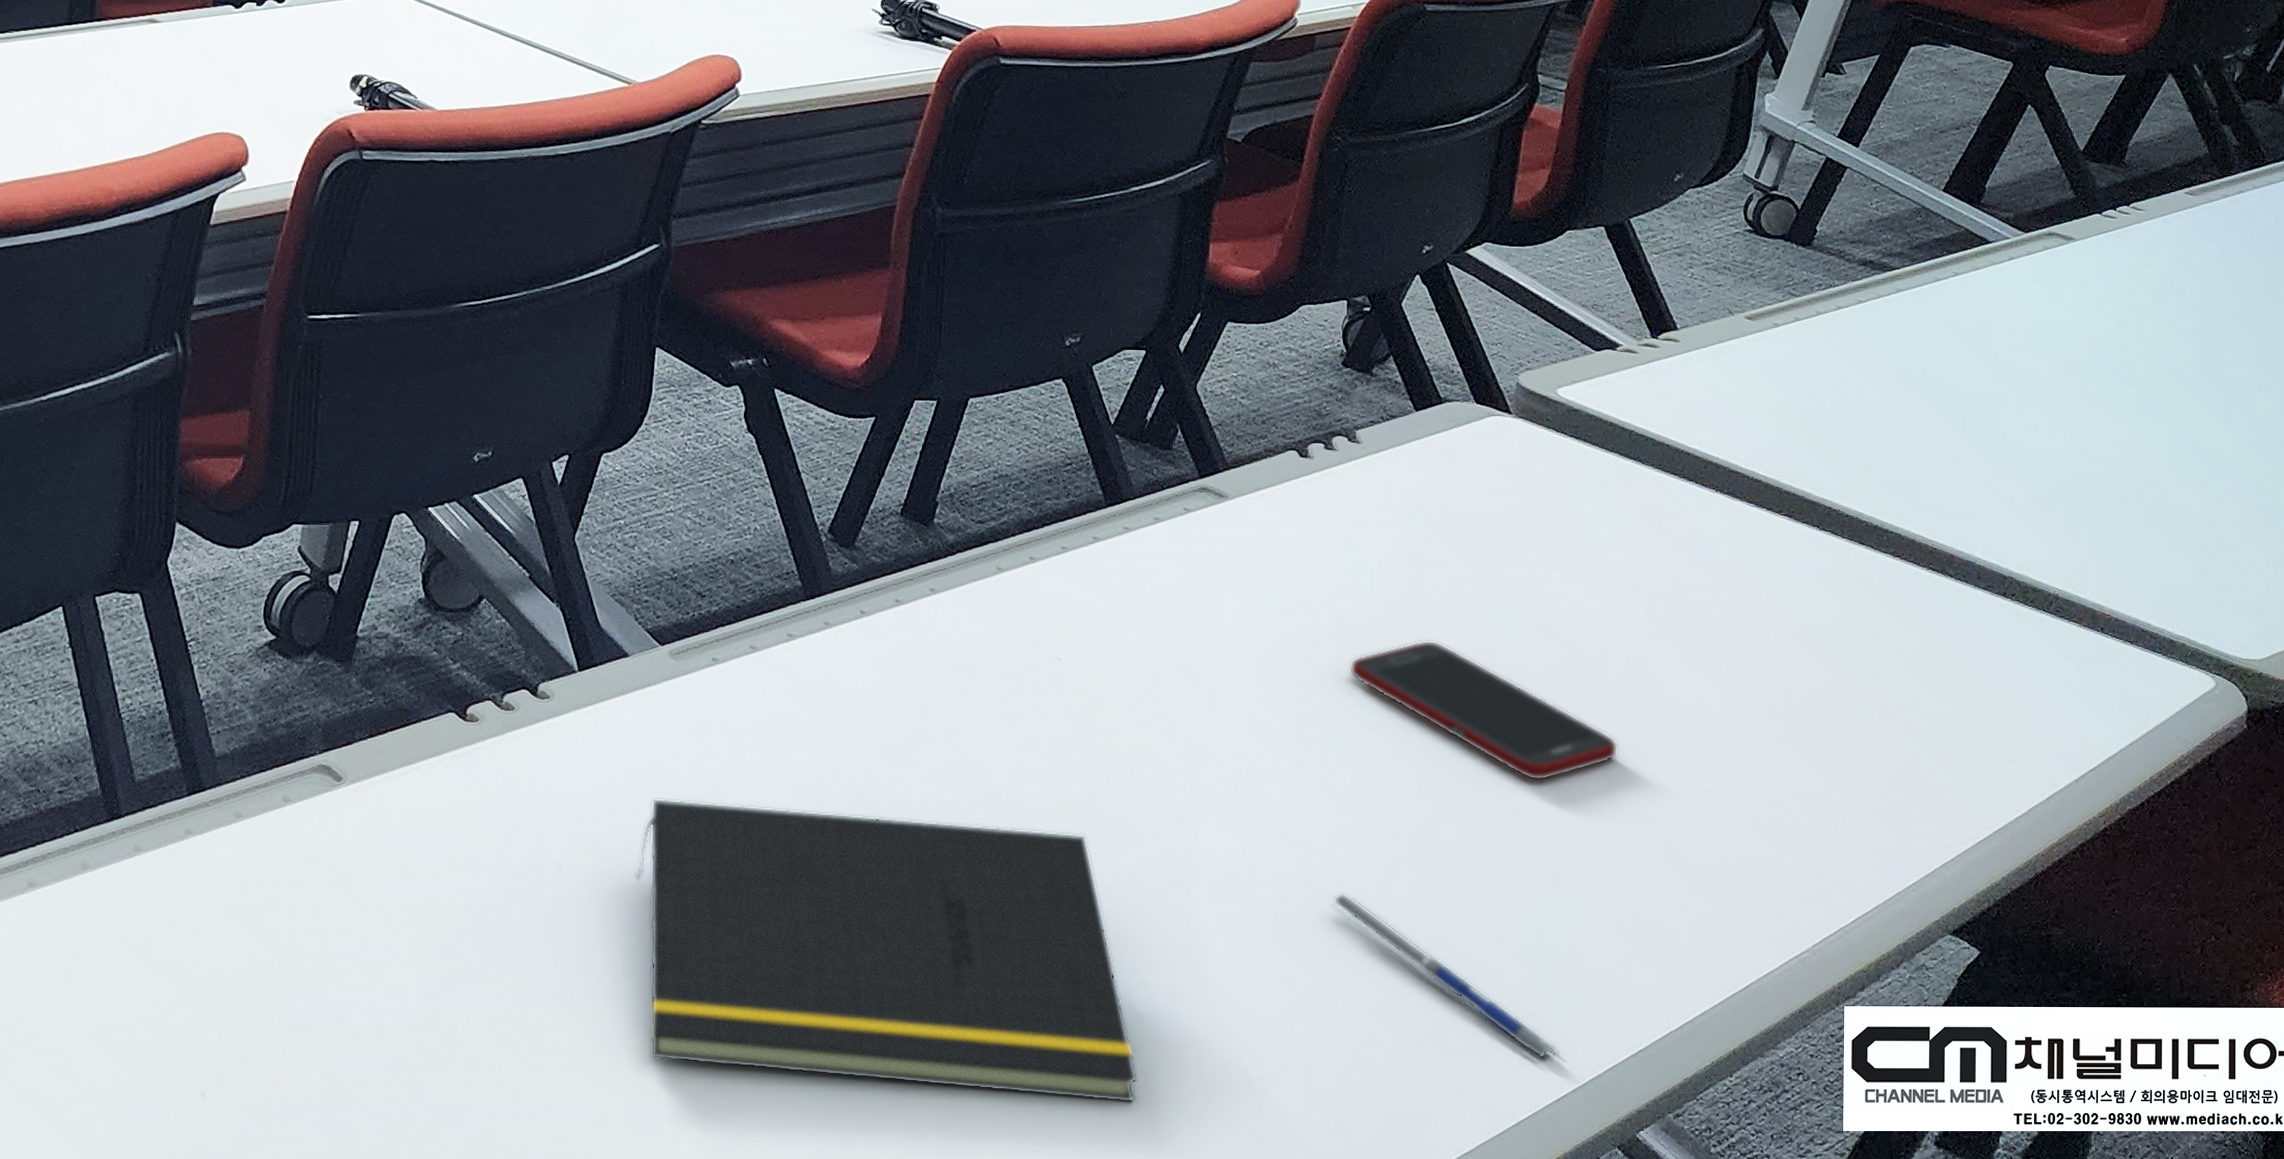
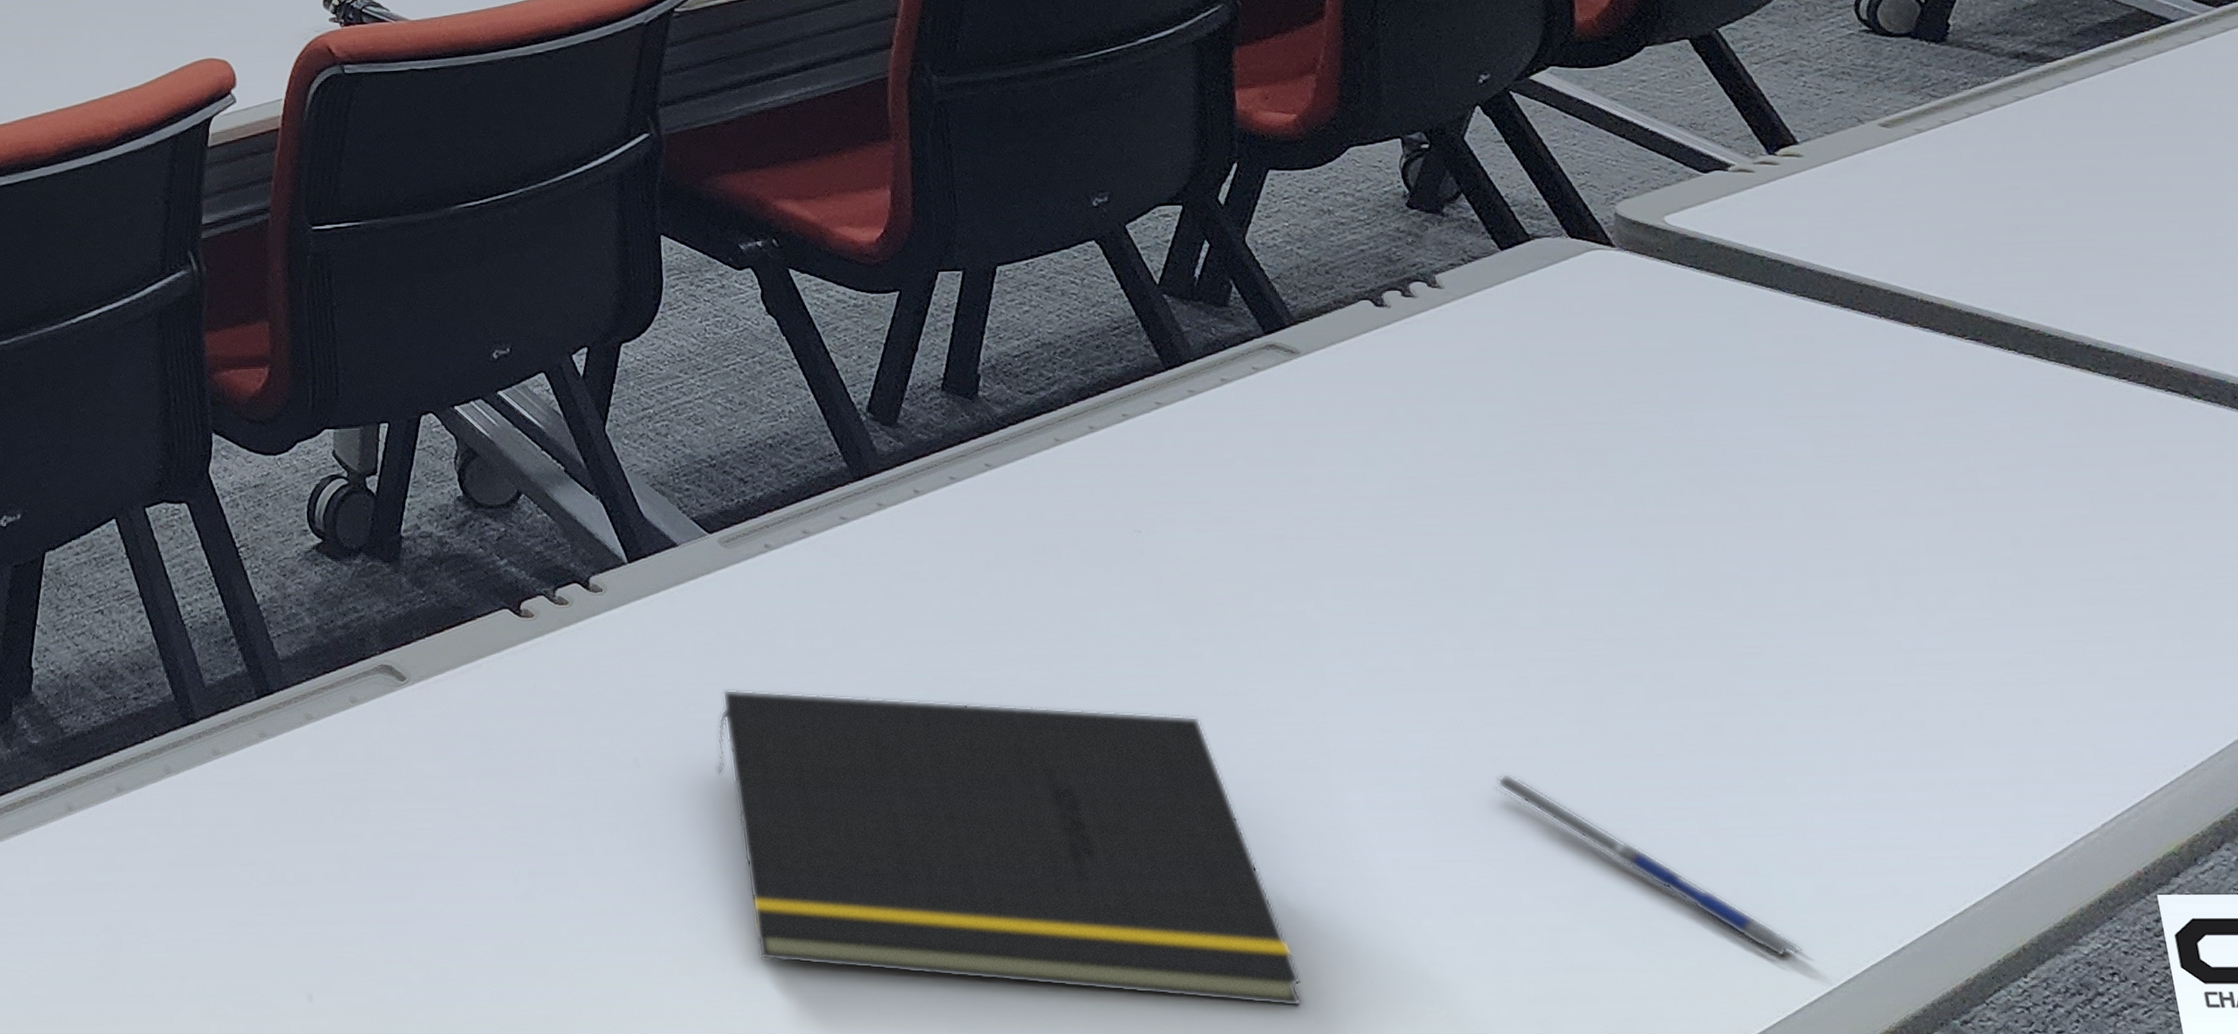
cell phone: present [1349,640,1618,781] -> none [1471,495,1813,645]

